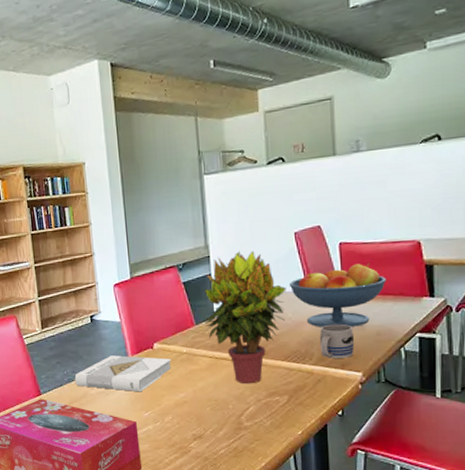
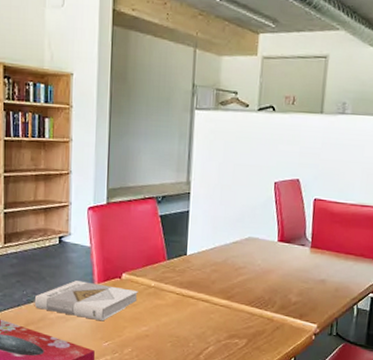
potted plant: present [204,251,286,384] -> none [176,192,259,325]
fruit bowl: present [289,263,387,327] -> none [262,221,351,281]
mug: present [319,323,354,358] -> none [283,275,315,309]

